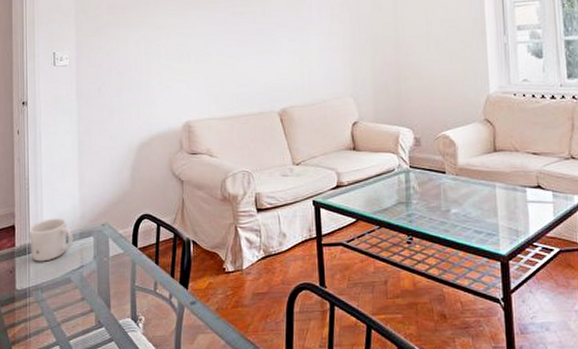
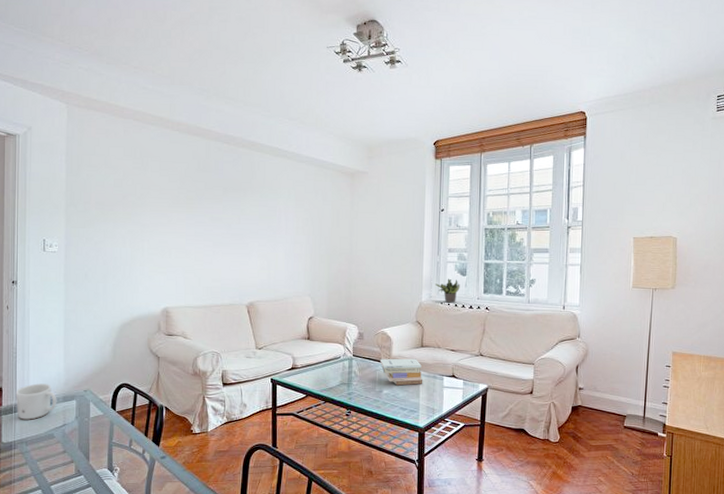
books: none [444,167,501,202] -> present [380,358,423,386]
potted plant: none [503,63,537,94] -> present [434,278,460,303]

